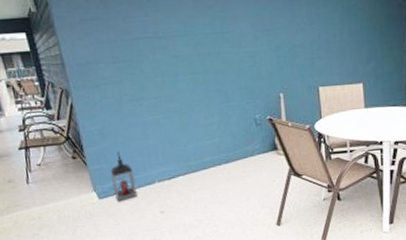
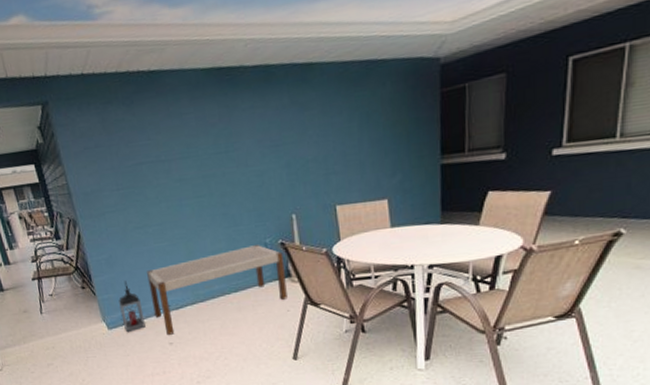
bench: none [140,119,274,204] -> present [147,244,288,335]

